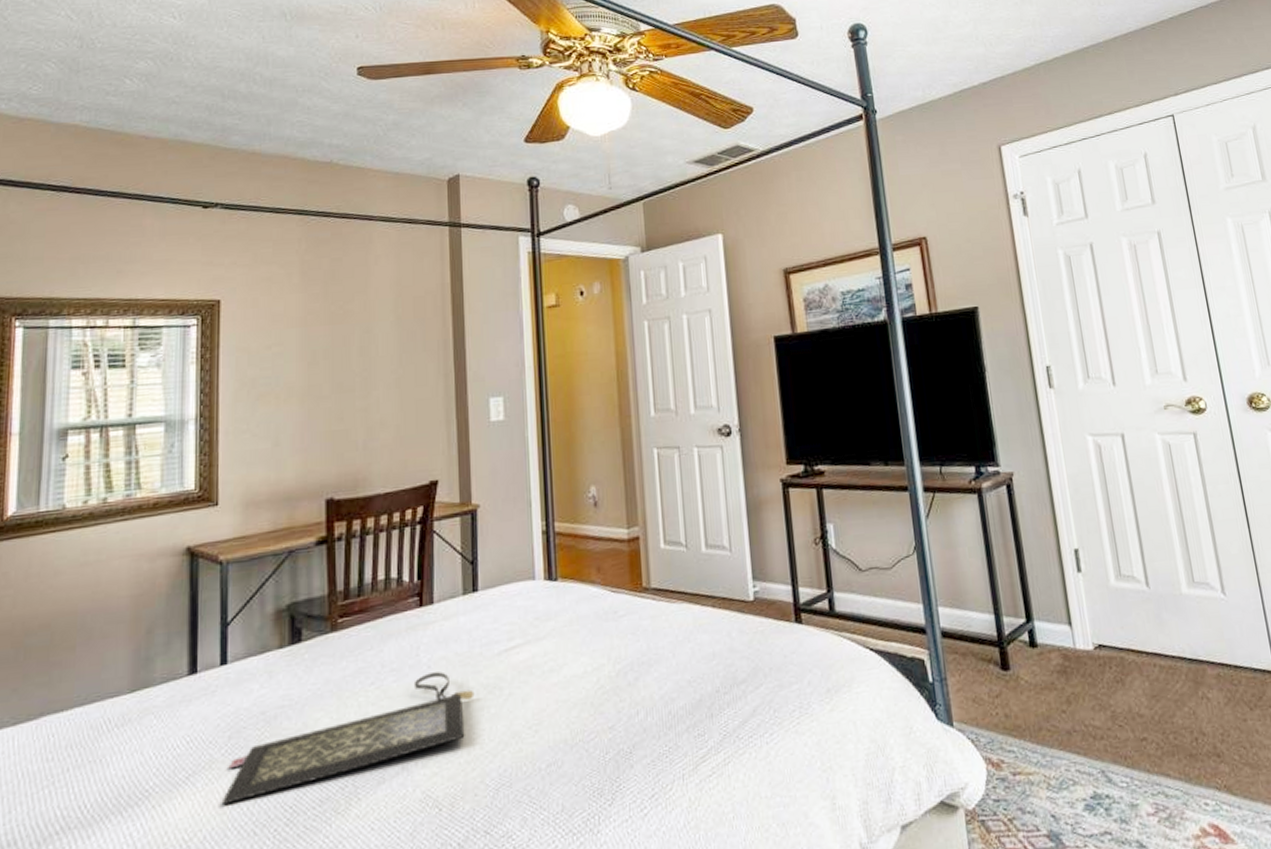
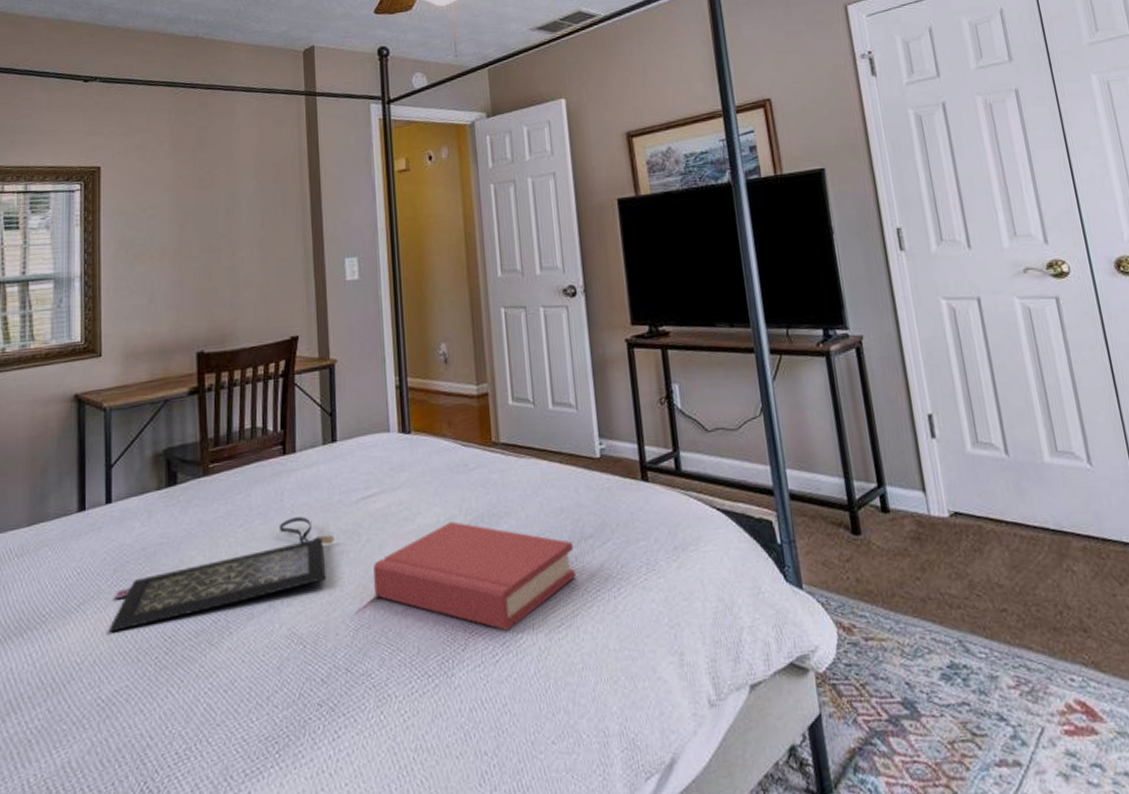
hardback book: none [516,671,727,783] -> present [373,521,575,631]

